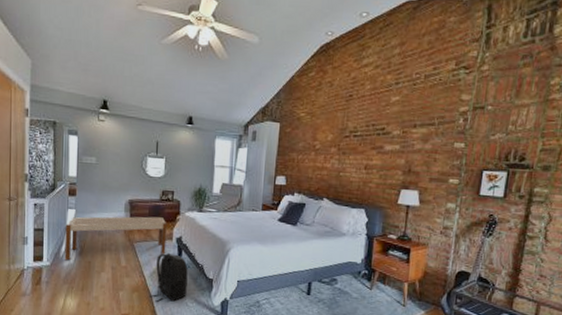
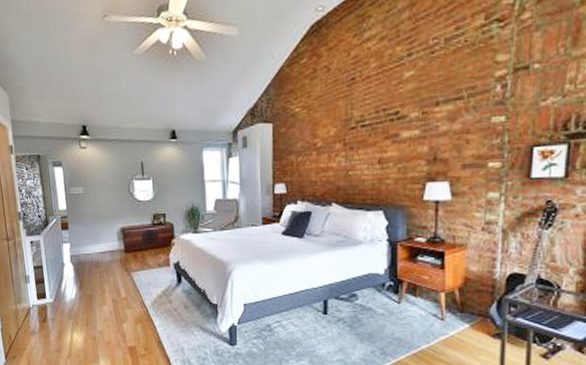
bench: present [64,216,167,261] -> none [62,242,165,296]
backpack: present [150,252,188,302] -> none [154,279,191,332]

